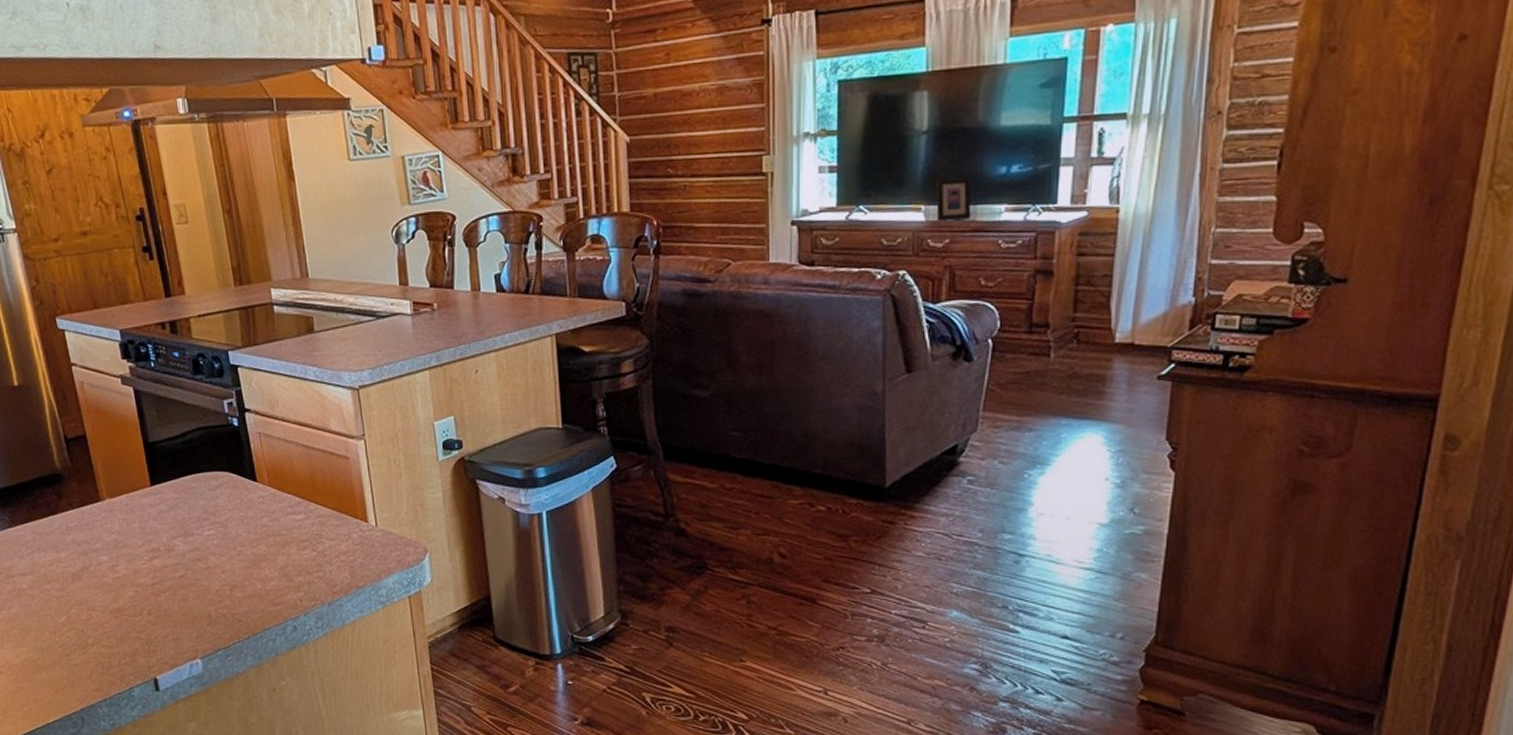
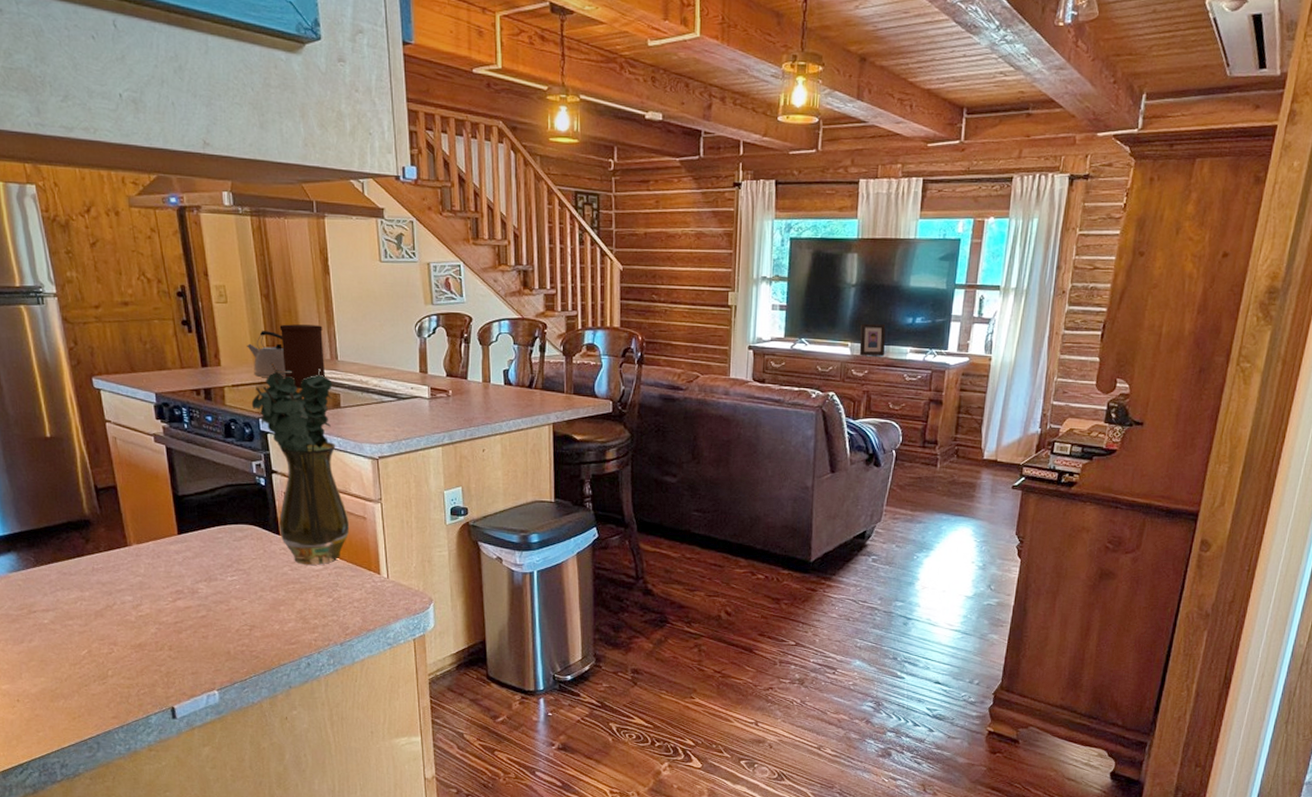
kettle: none [211,250,254,305] -> present [247,330,286,378]
vase: none [219,286,332,514] -> present [251,362,350,565]
canister: none [244,240,297,314] -> present [279,324,326,388]

